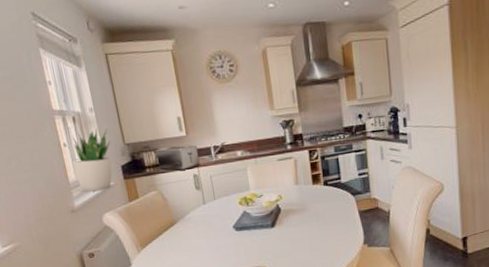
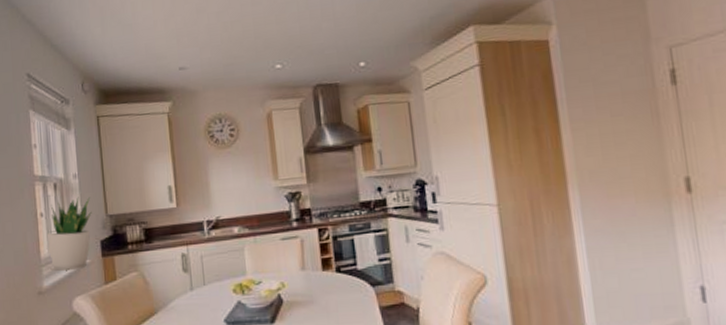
toaster: present [156,145,201,171] -> none [141,218,190,249]

